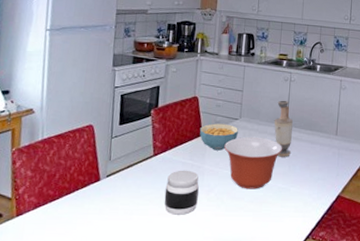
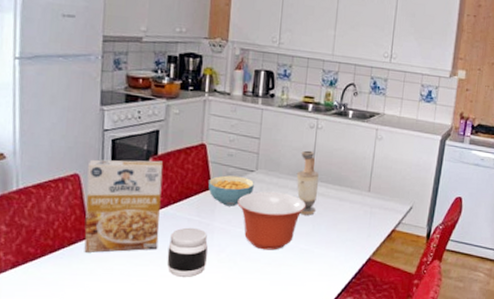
cereal box: none [94,112,162,194] -> present [84,159,163,253]

